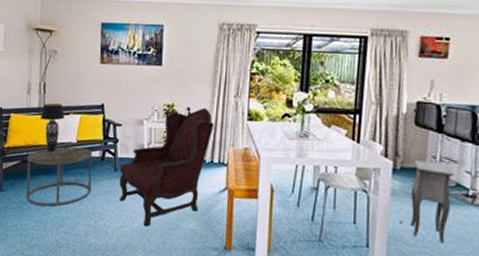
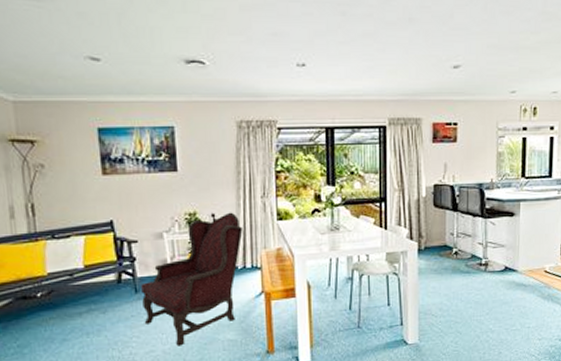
side table: present [26,146,92,207] -> none [21,273,109,346]
table lamp: present [40,103,65,152] -> none [31,226,65,283]
side table: present [398,160,454,243] -> none [426,238,469,310]

